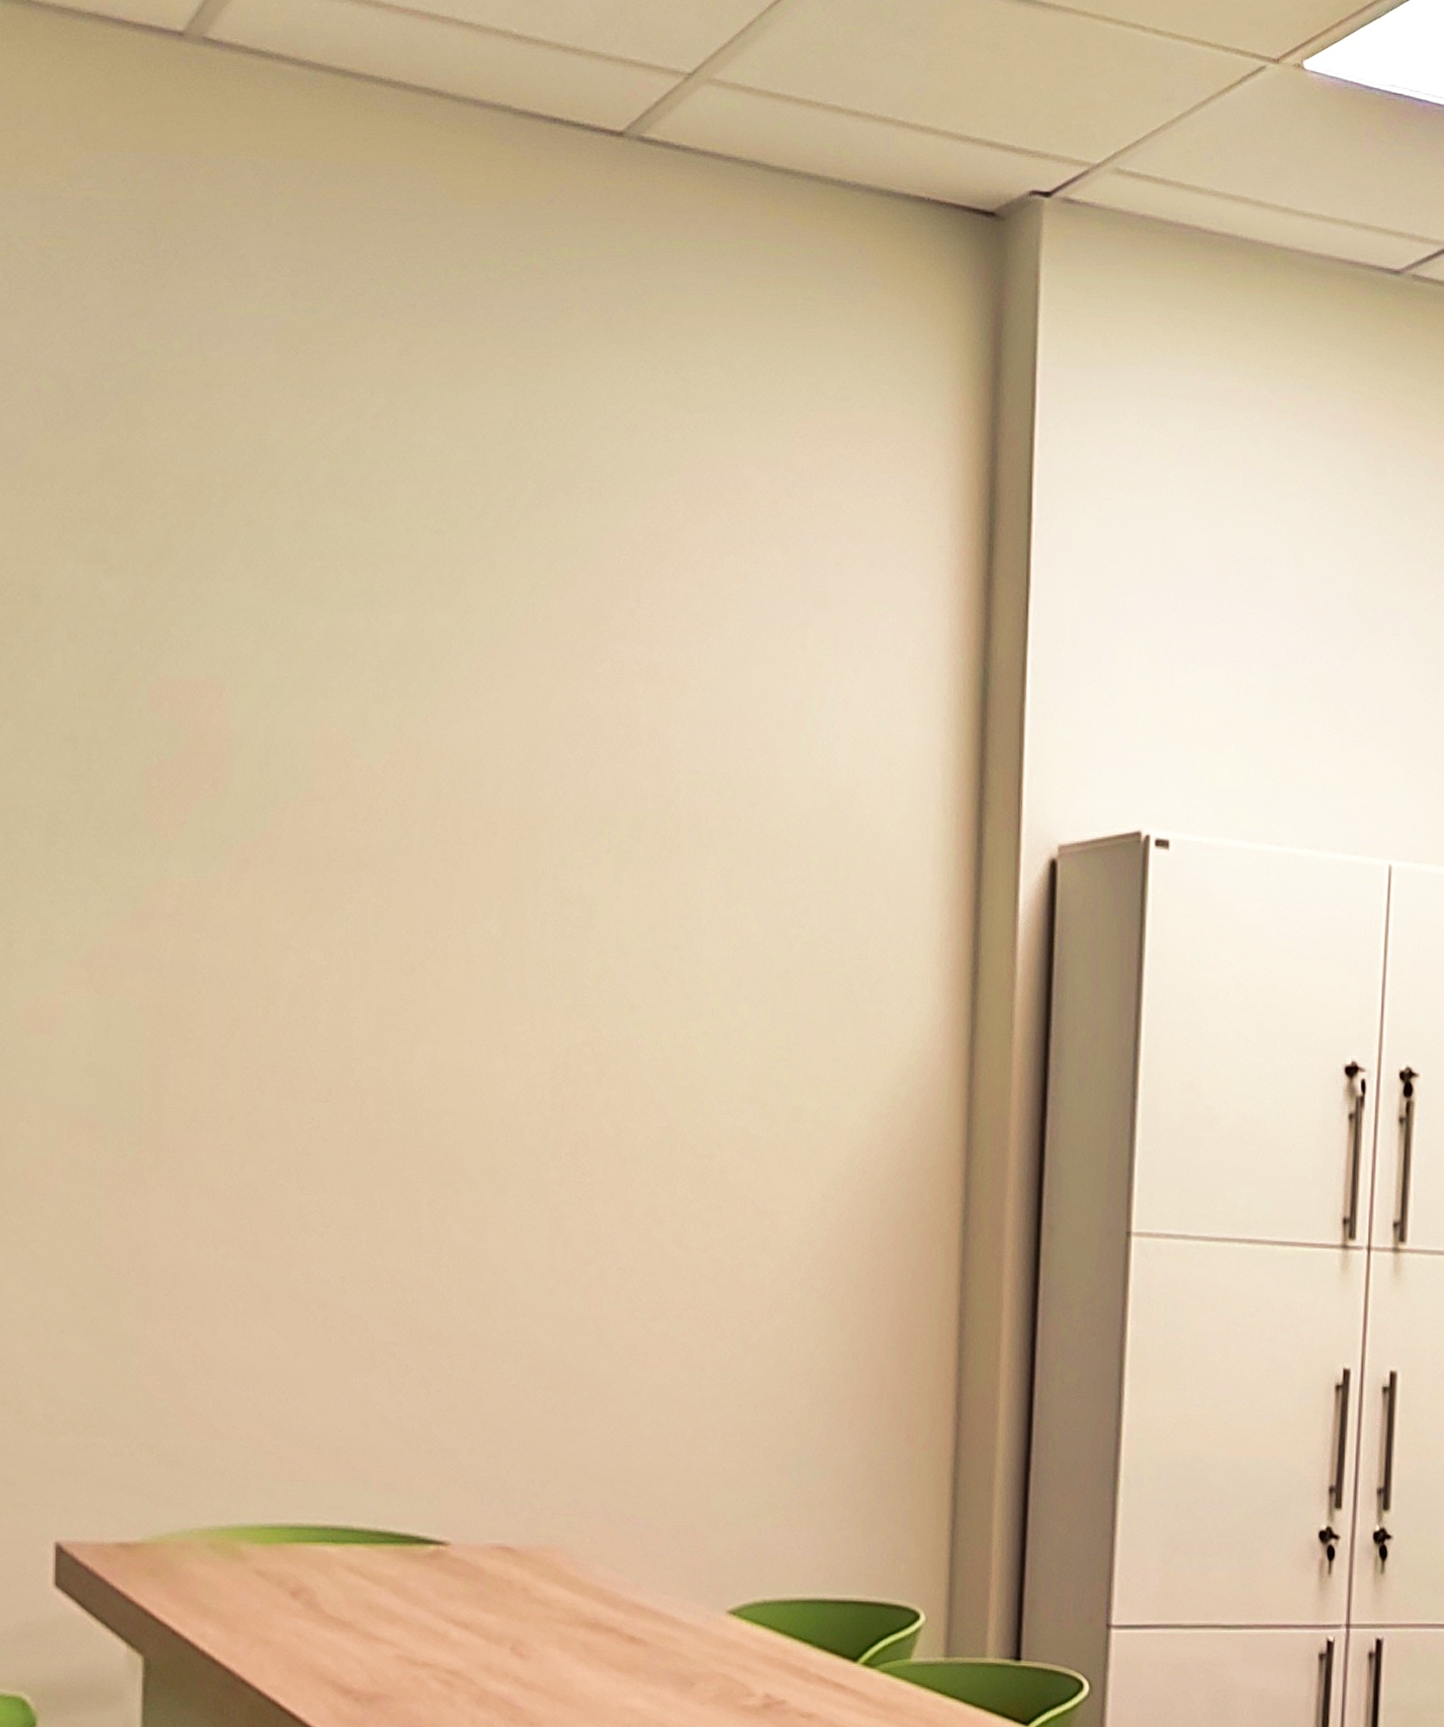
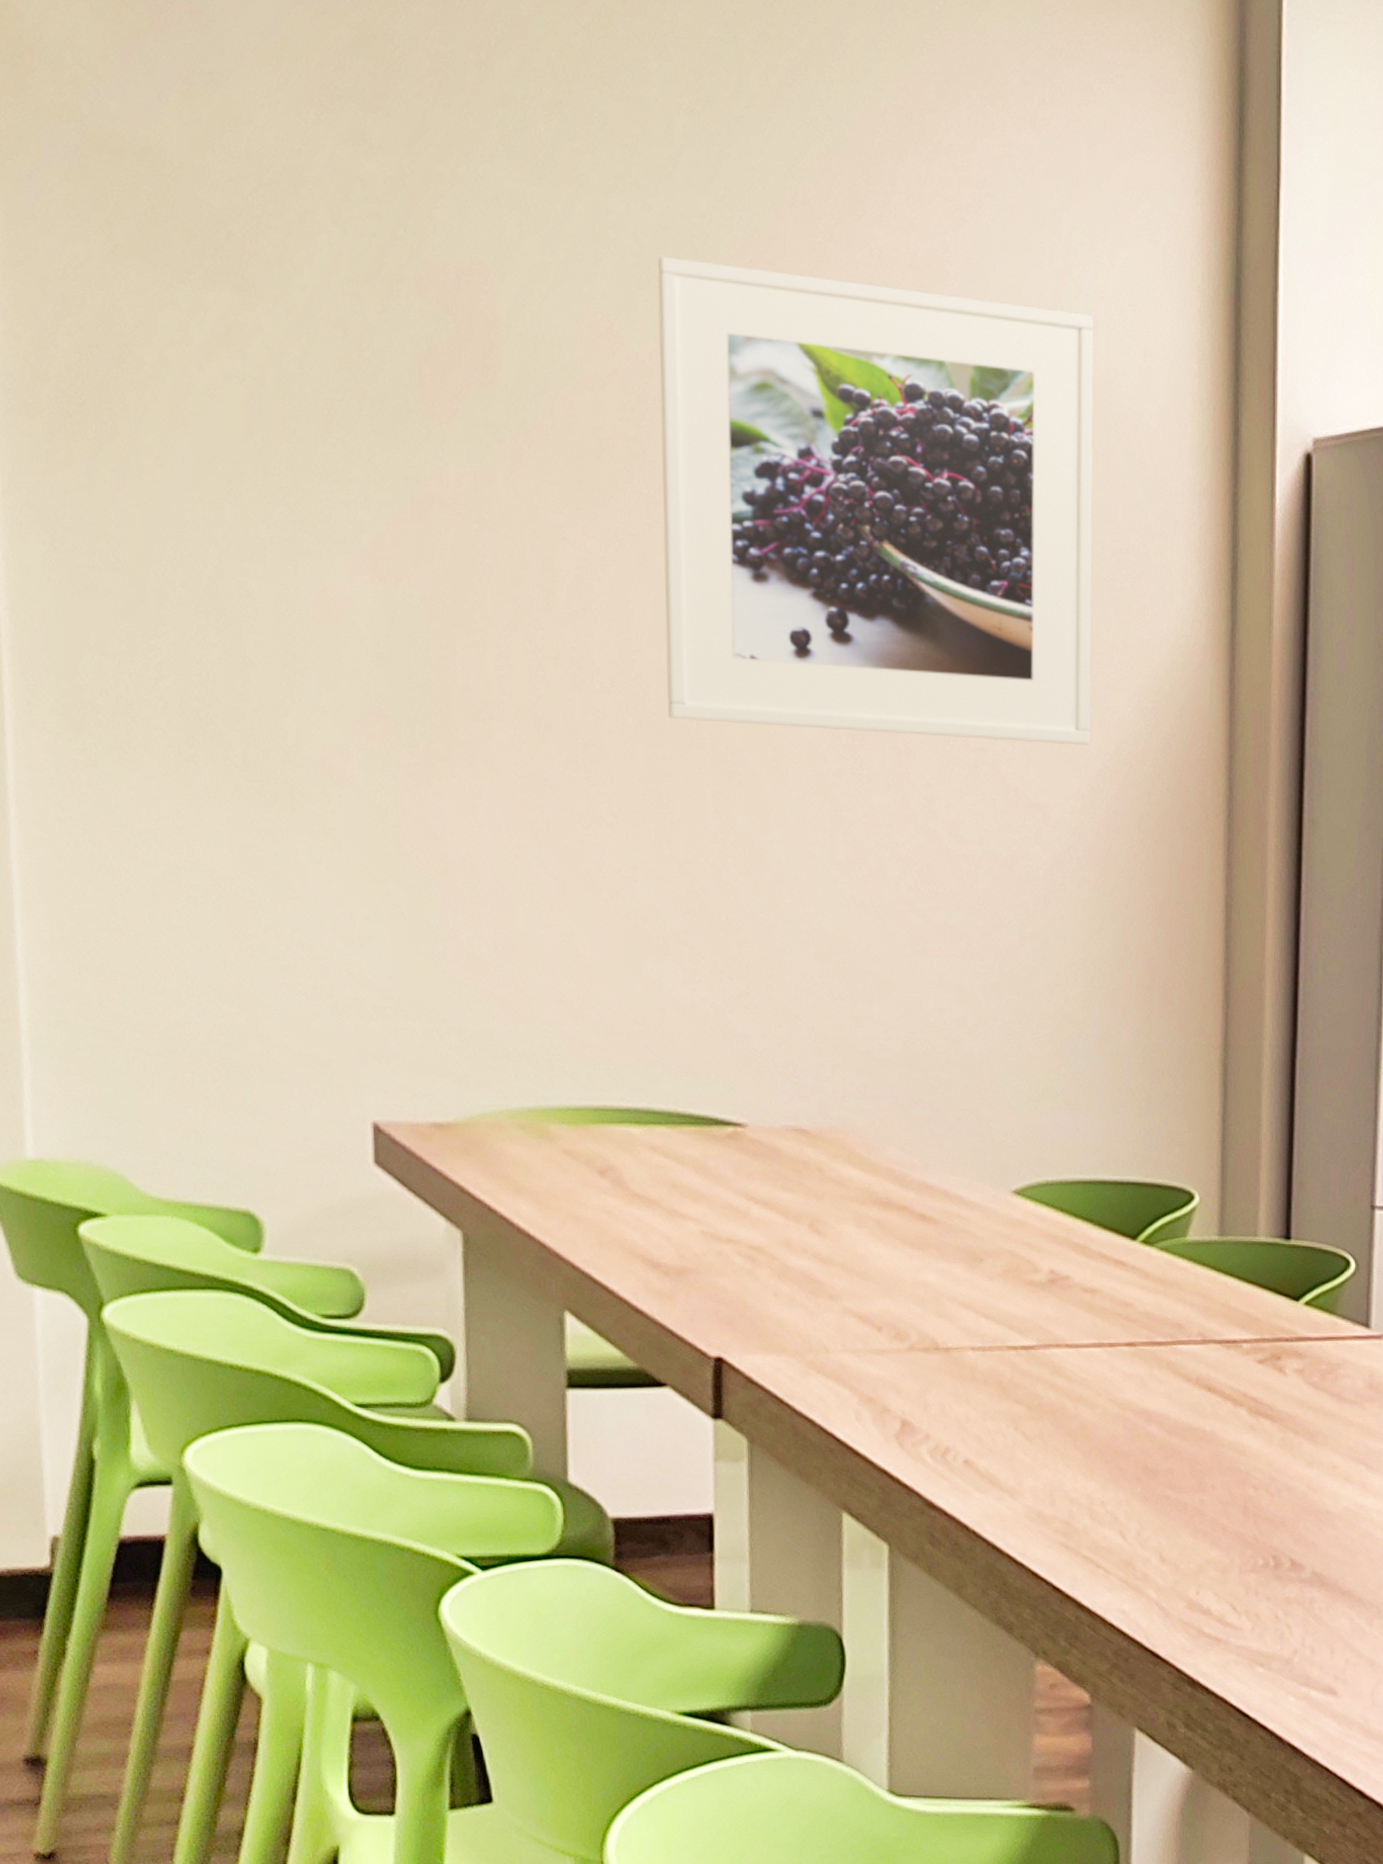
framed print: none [385,670,837,1152] -> present [657,256,1095,746]

